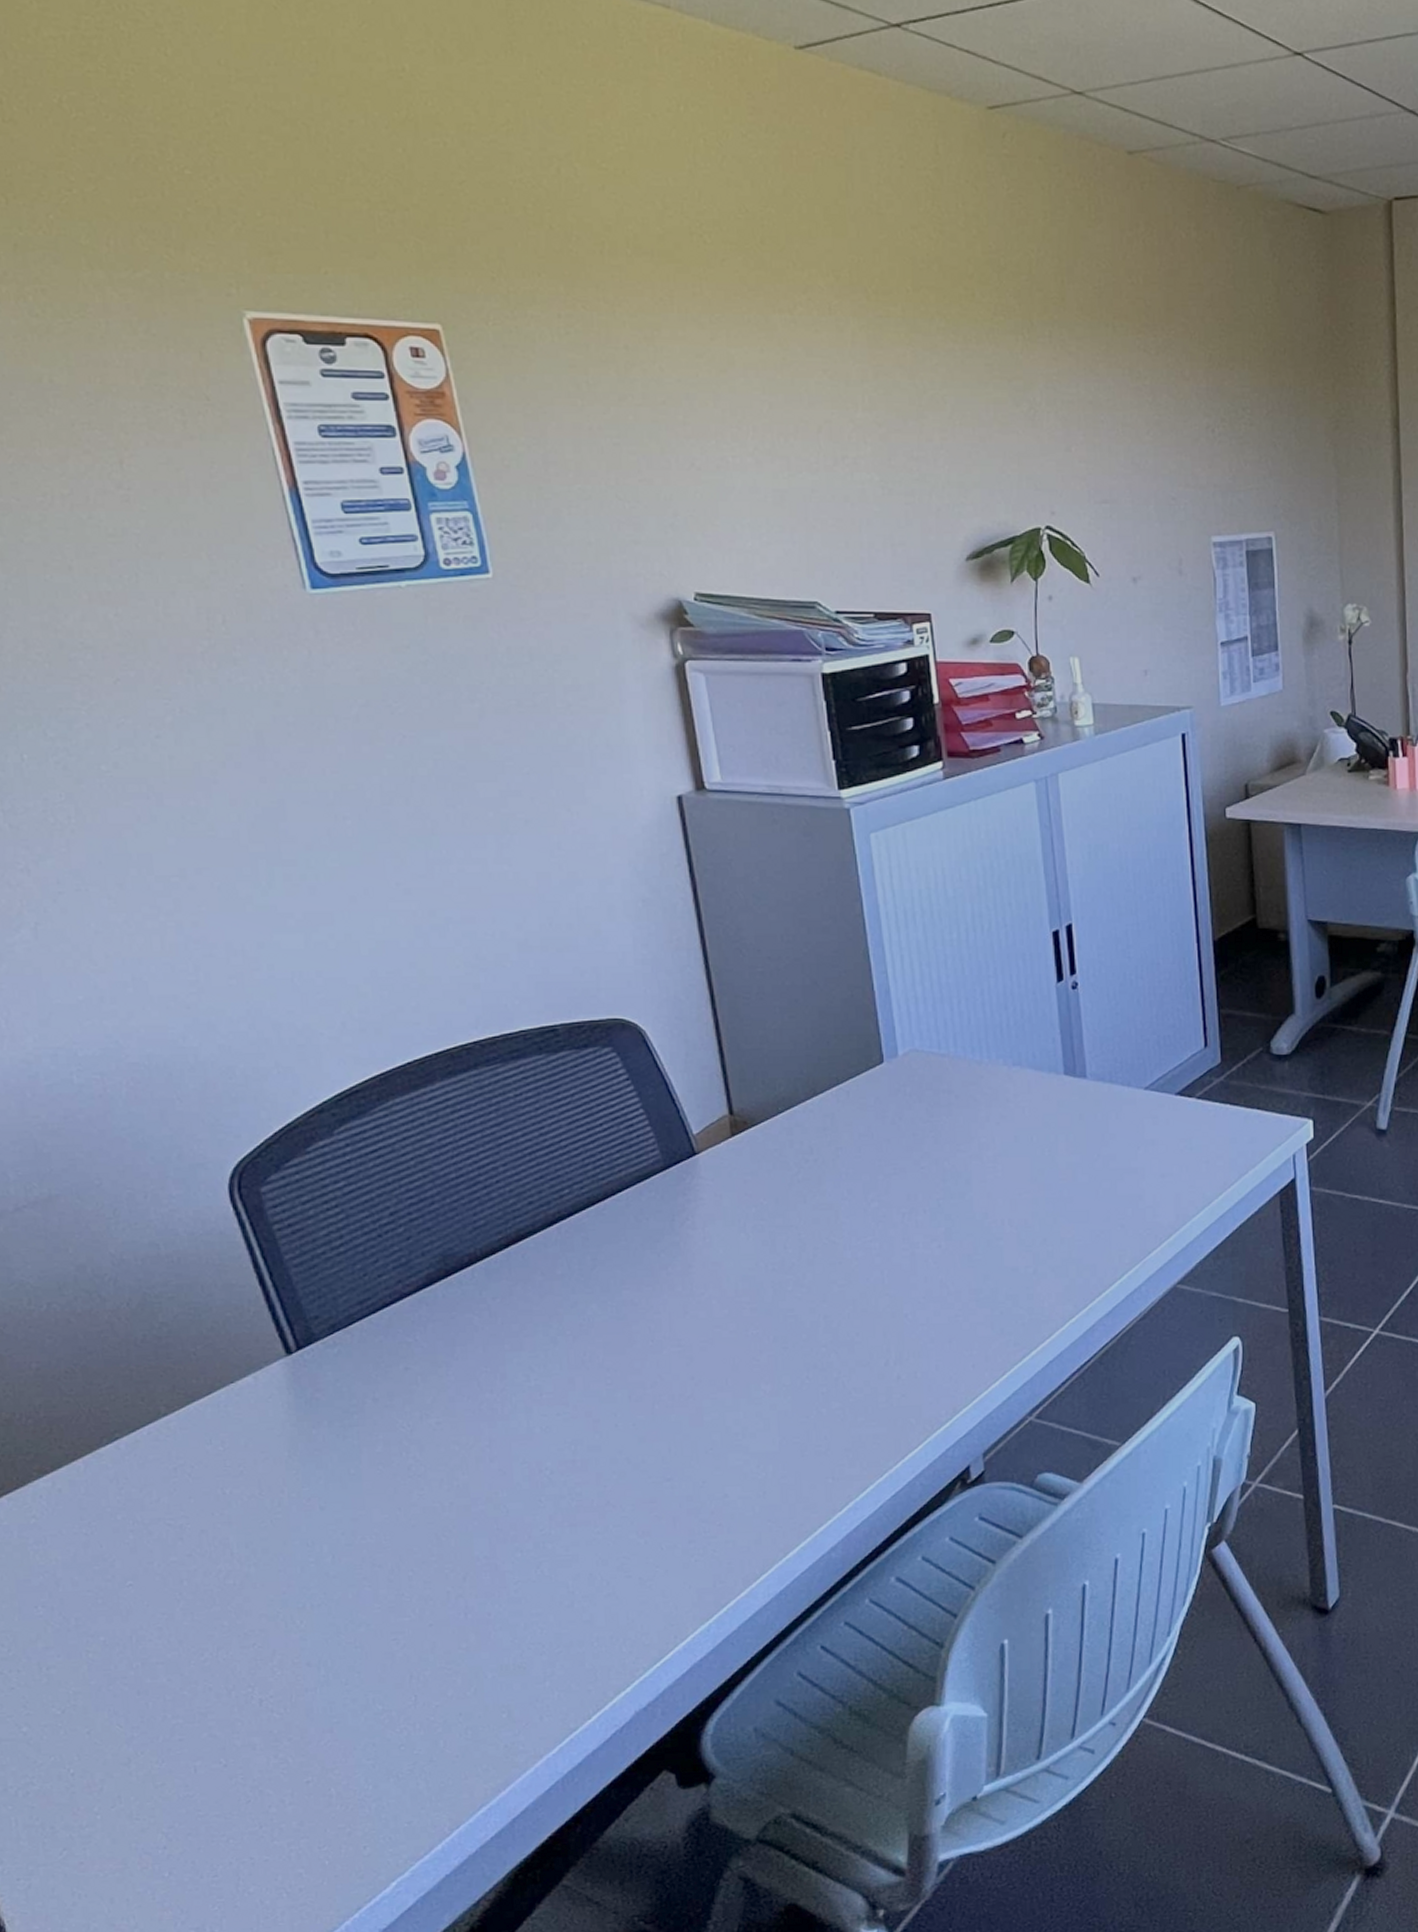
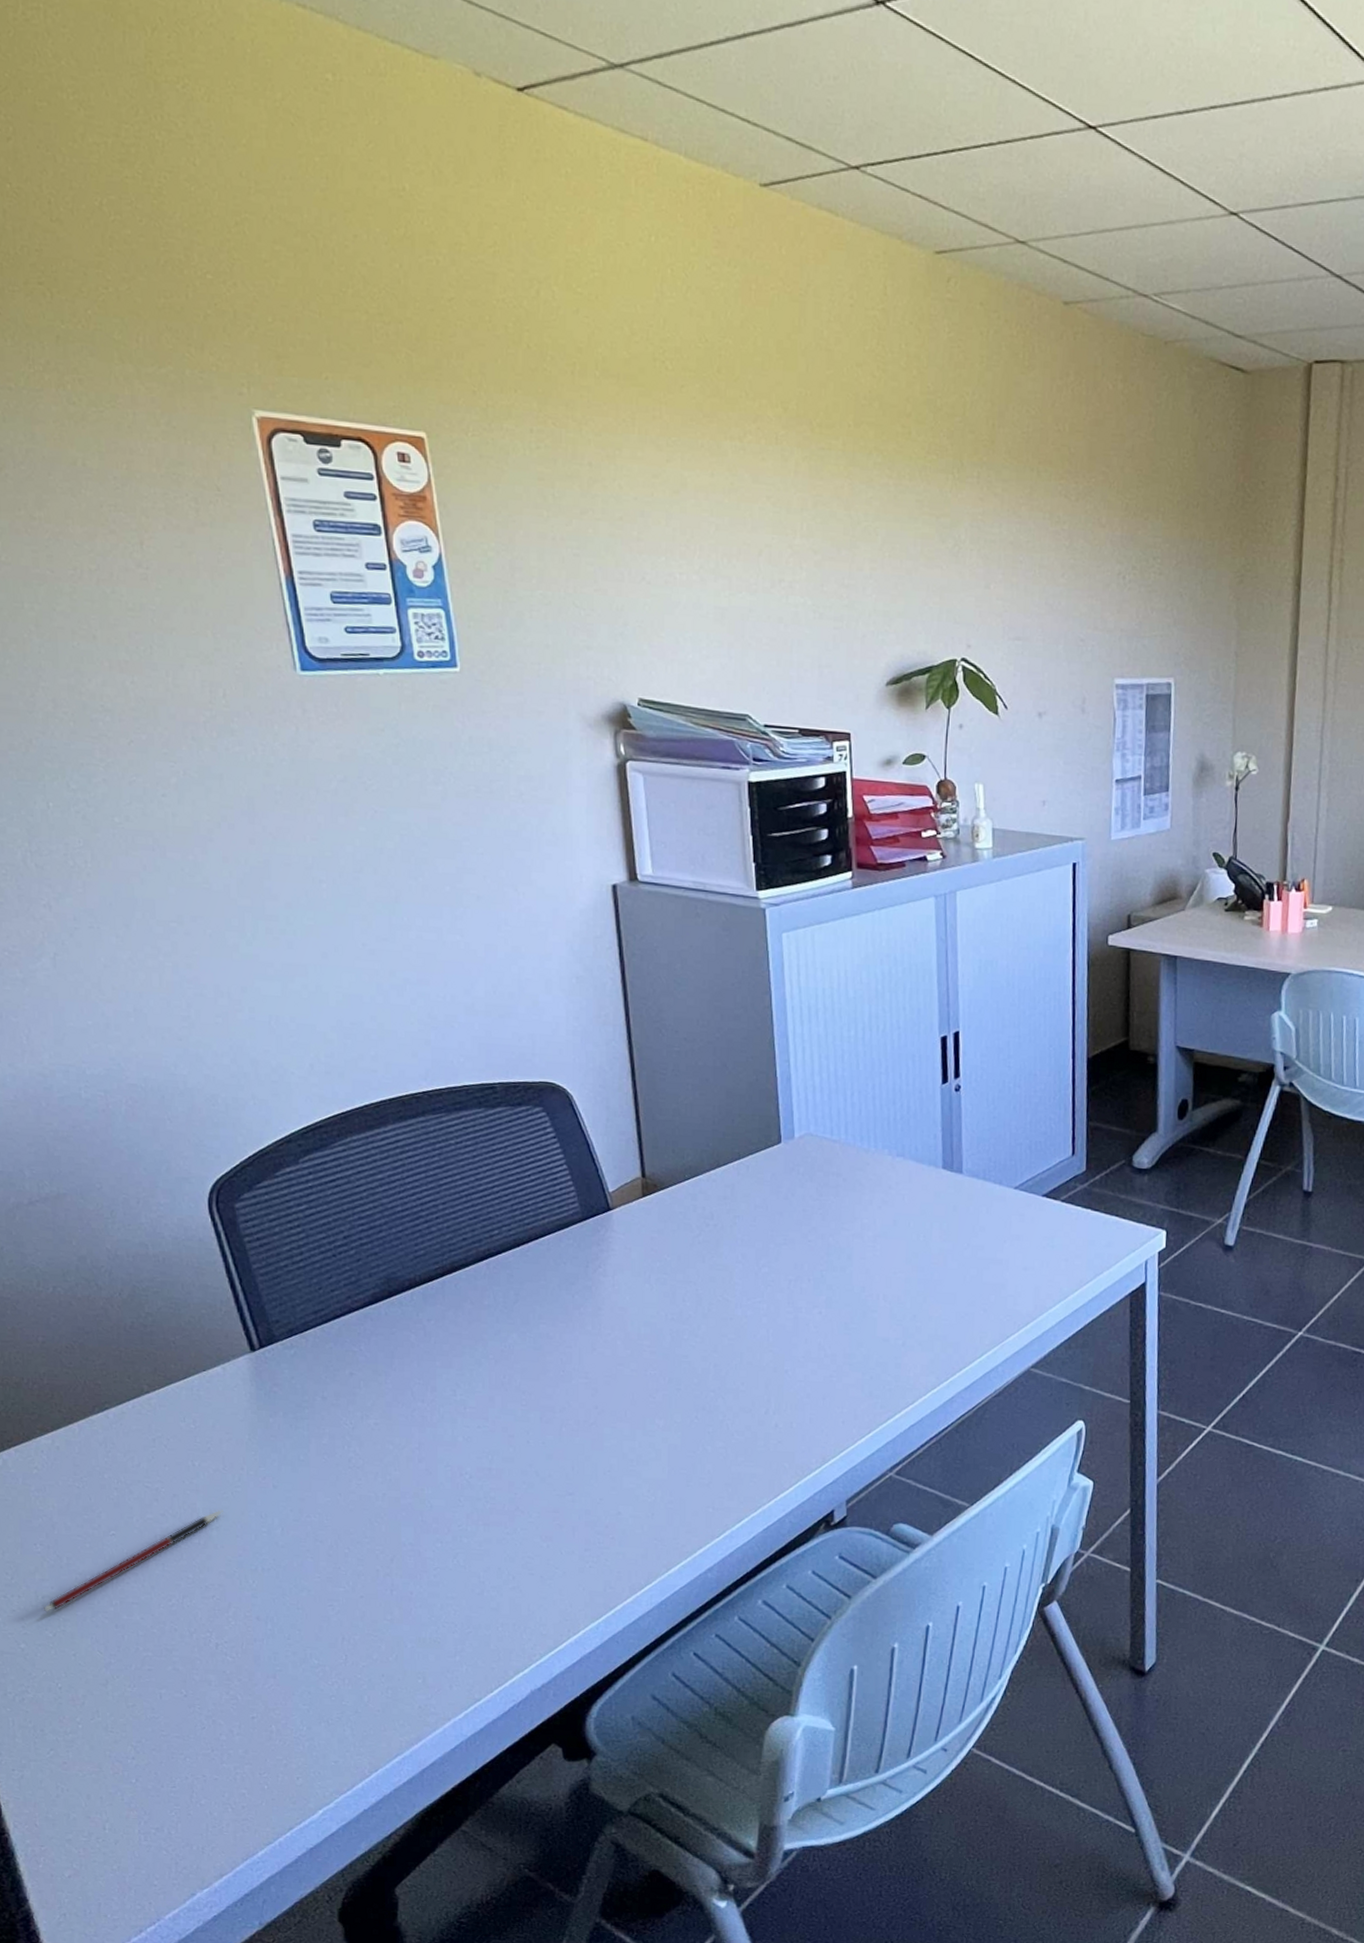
pen: none [49,1542,262,1686] -> present [44,1509,223,1612]

